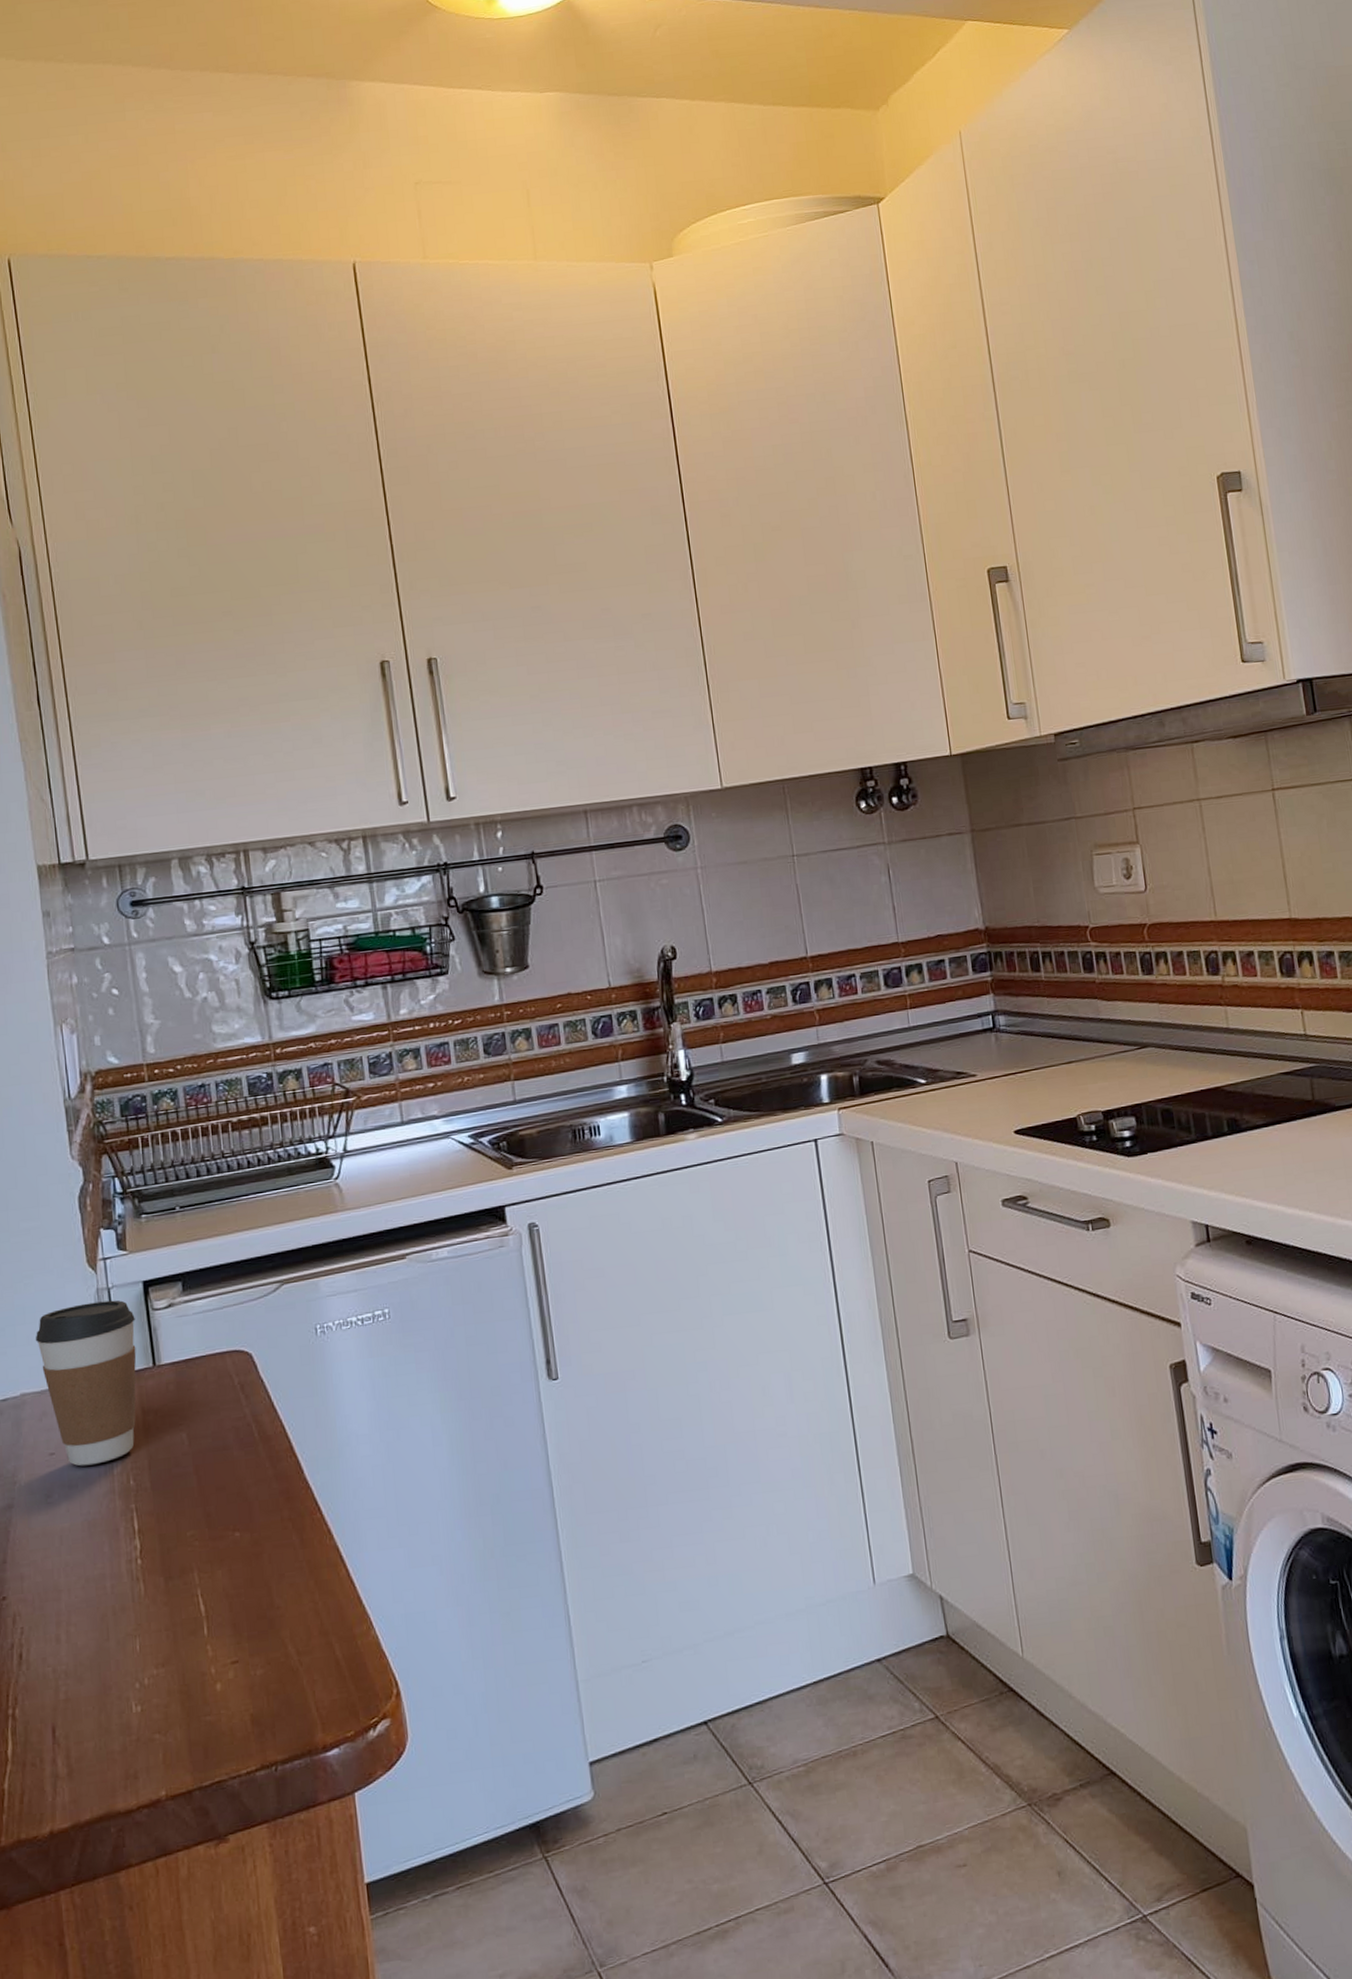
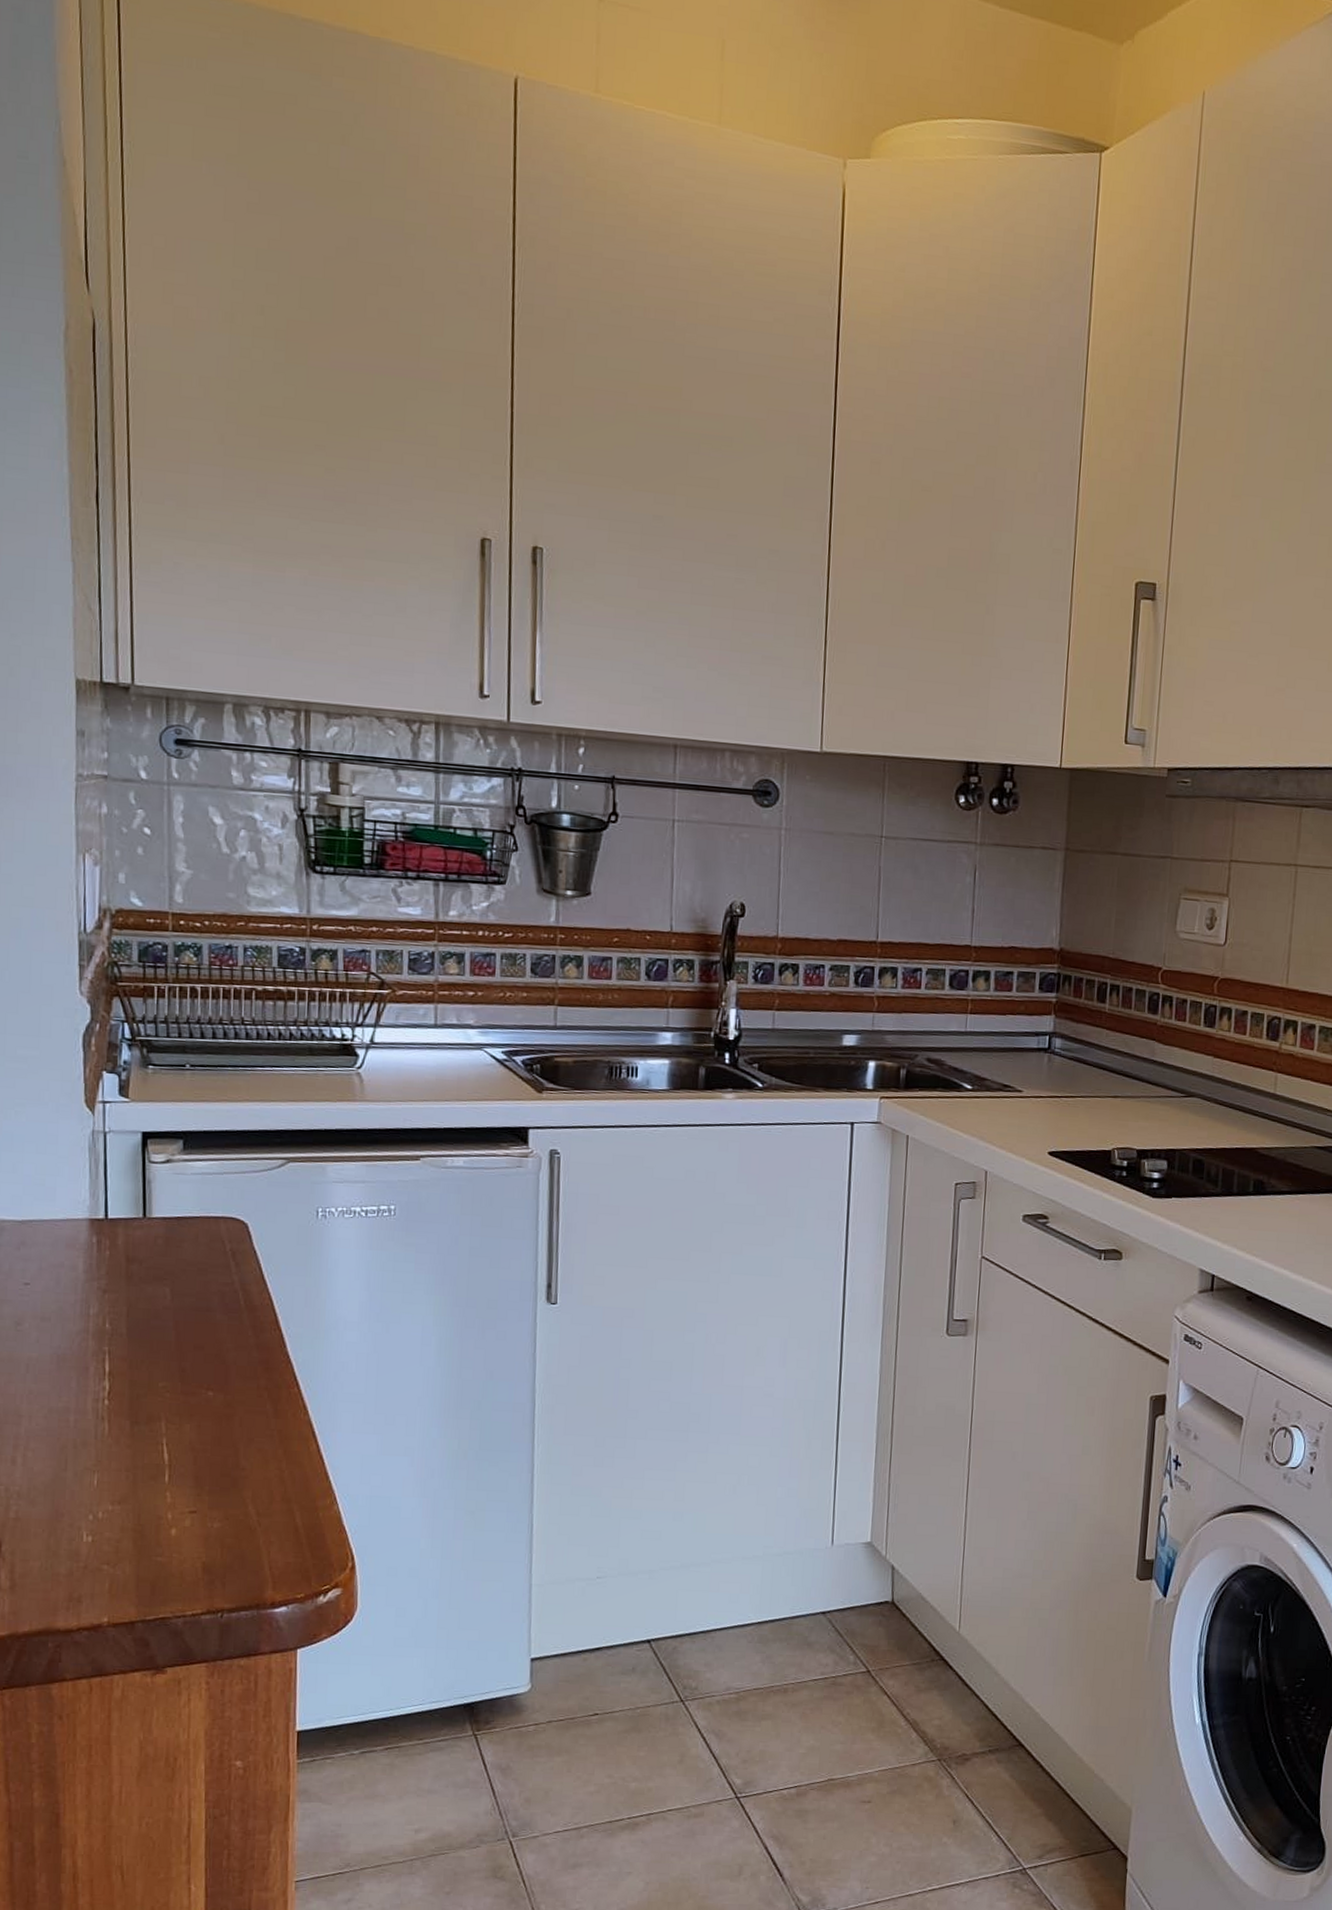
coffee cup: present [35,1300,137,1466] -> none [21,1142,130,1302]

